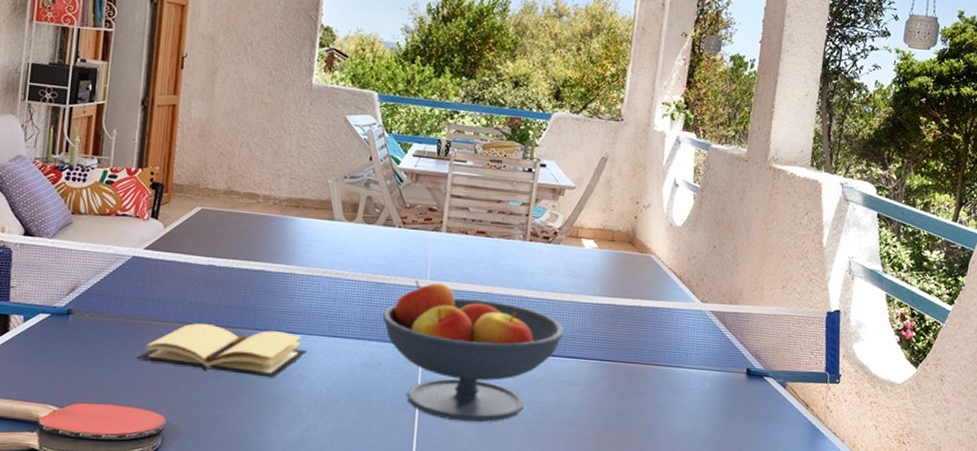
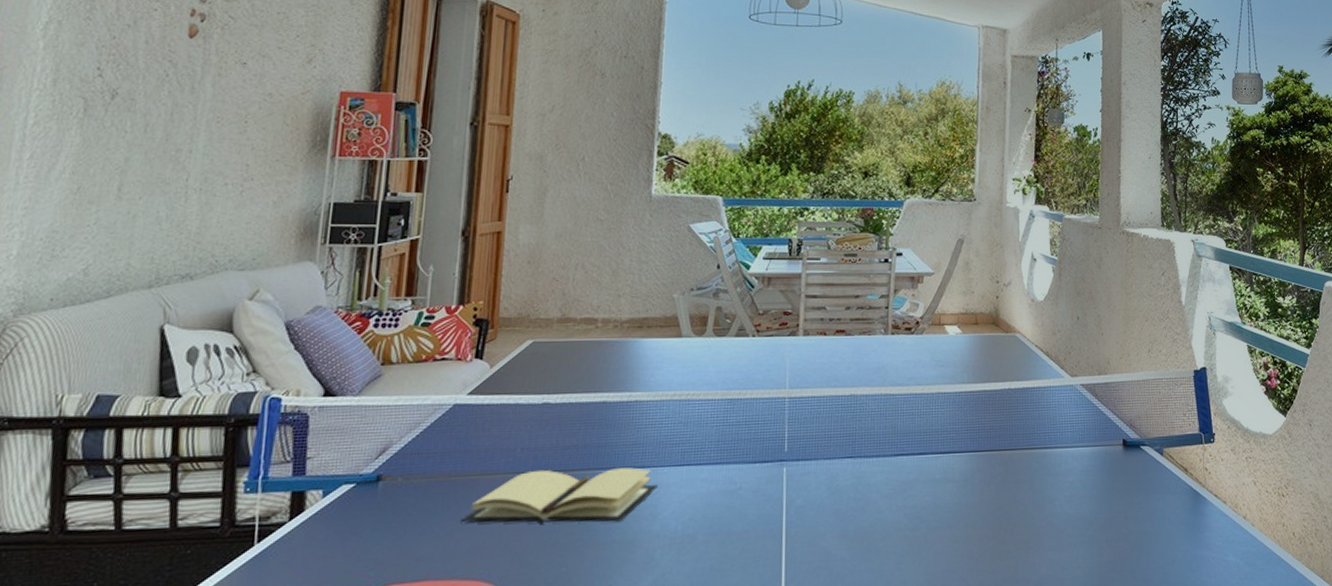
fruit bowl: present [382,280,564,423] -> none [740,390,934,541]

